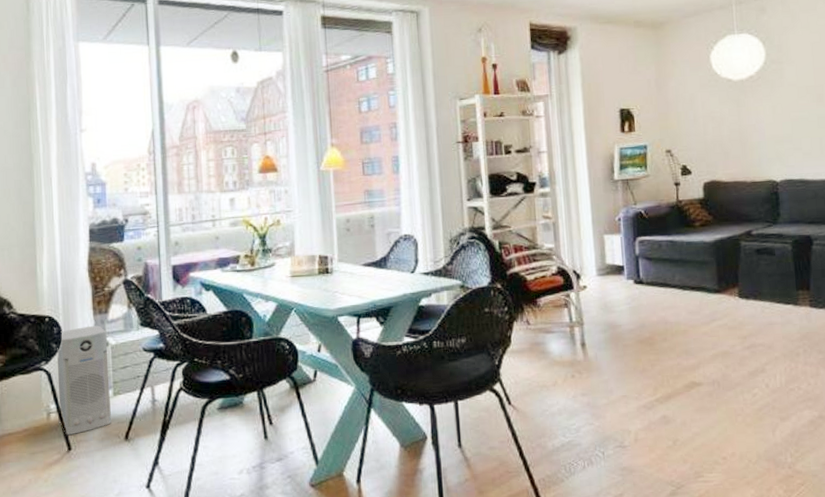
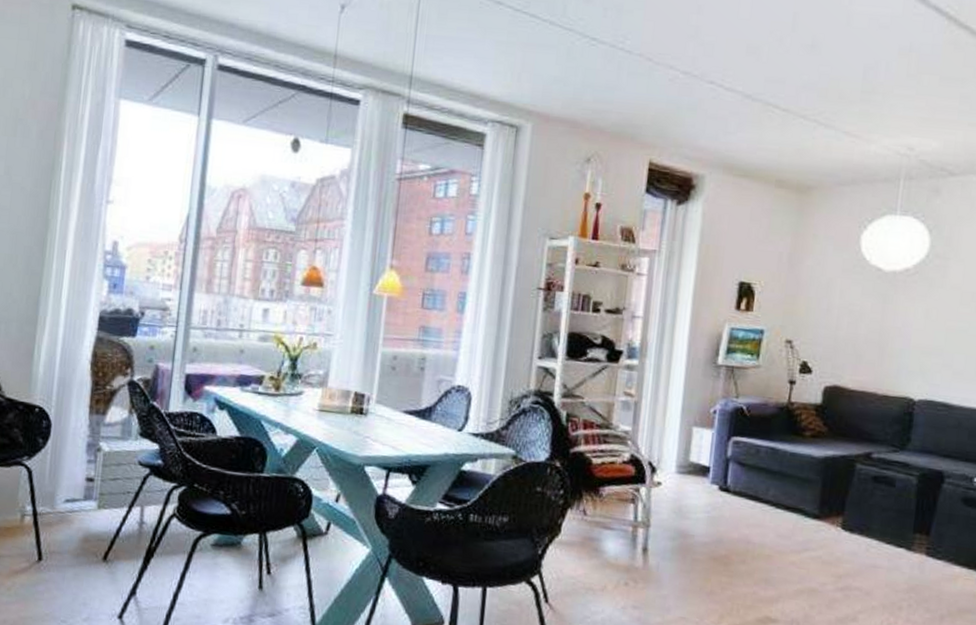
air purifier: present [57,325,111,436] -> none [36,425,101,544]

